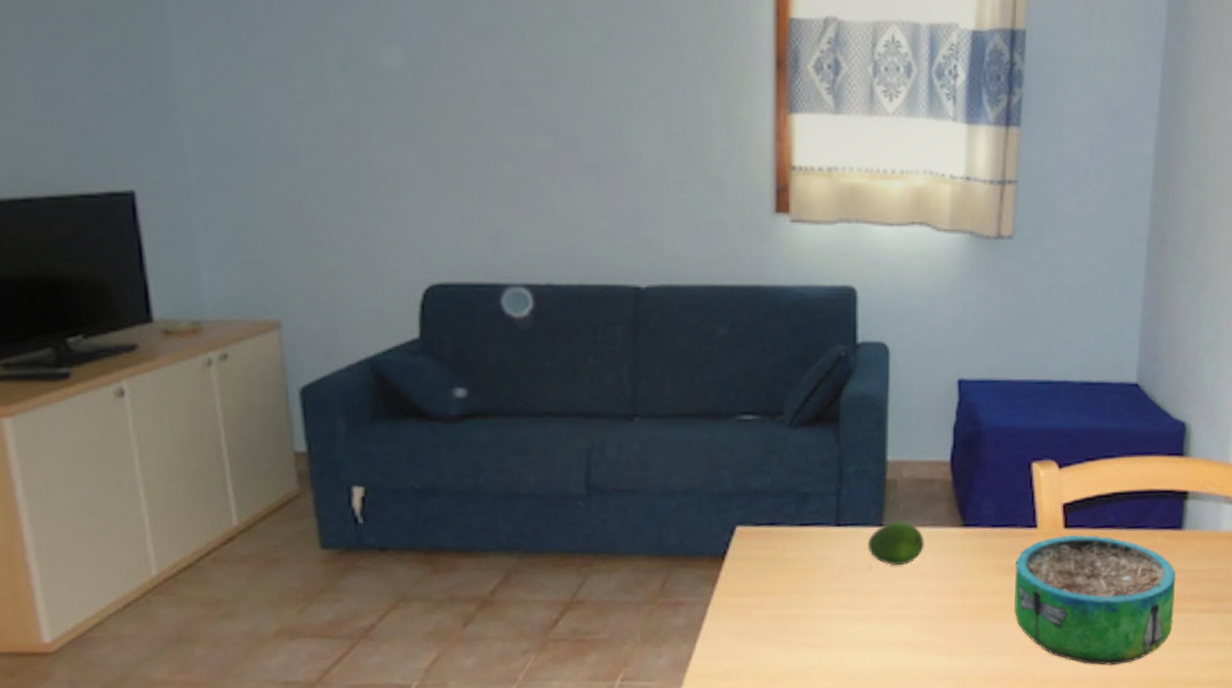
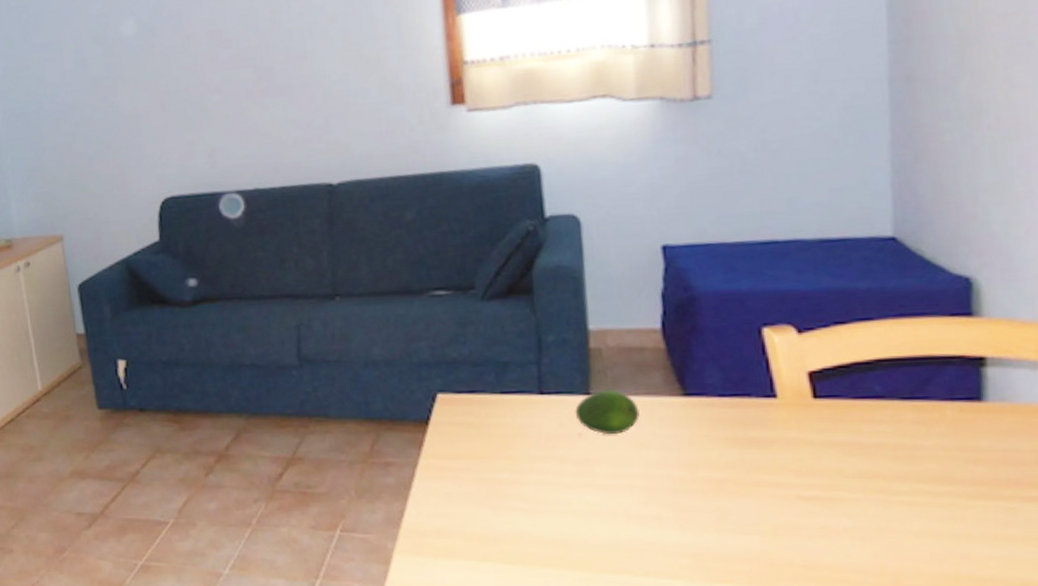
decorative bowl: present [1013,534,1176,665] -> none [753,405,984,555]

